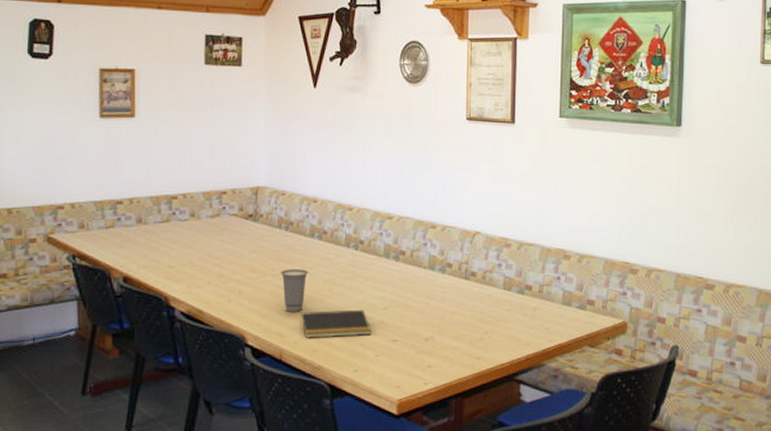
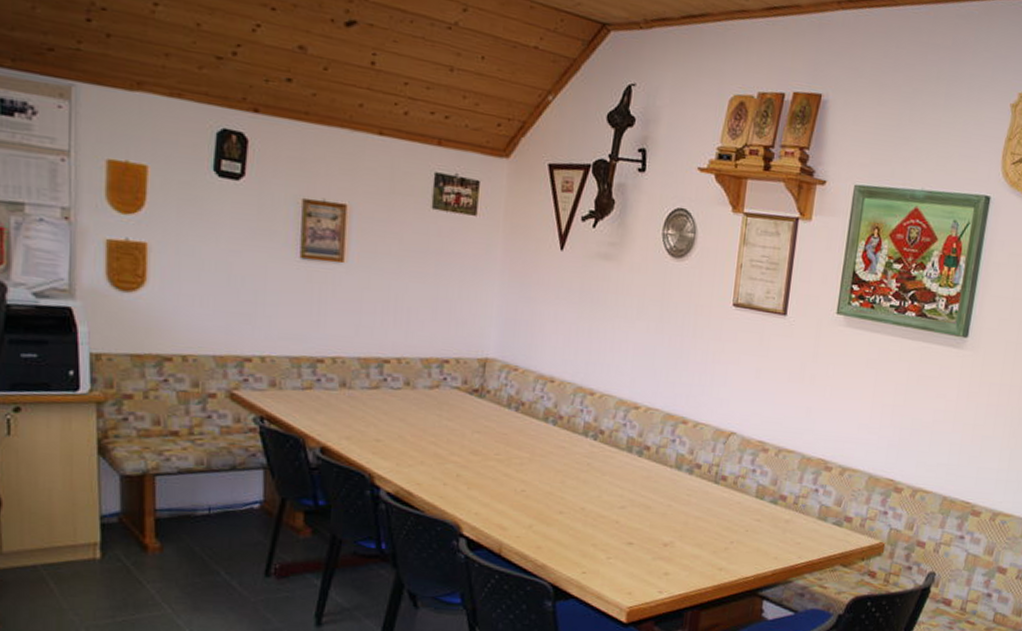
cup: present [280,269,309,312] -> none [505,454,539,503]
notepad: present [300,309,372,338] -> none [524,504,605,536]

